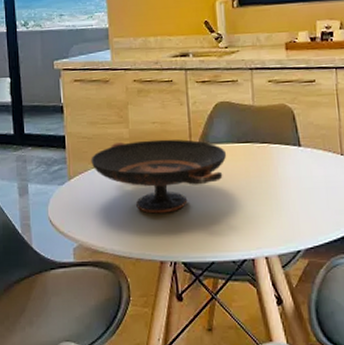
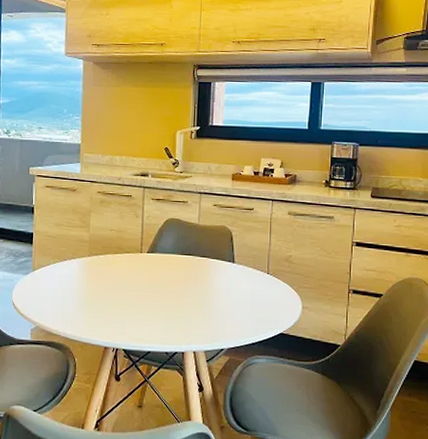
decorative bowl: present [91,139,227,214] -> none [53,243,171,307]

